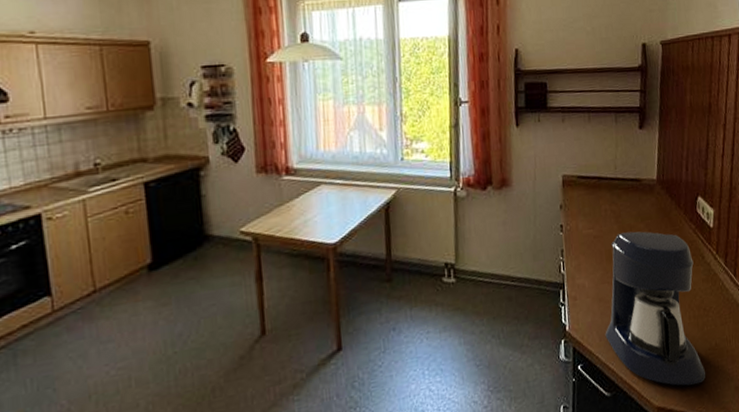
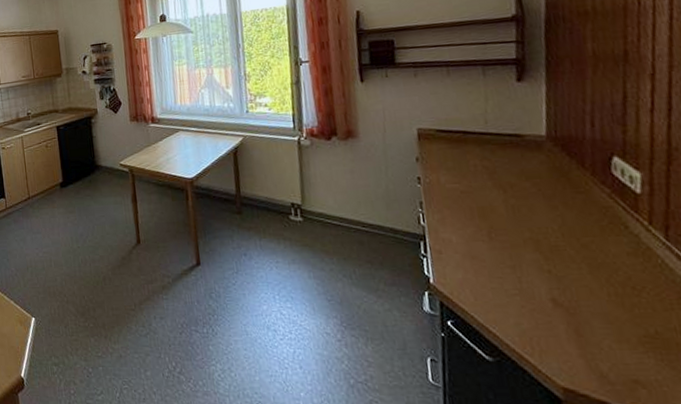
coffee maker: present [605,231,706,386] -> none [481,189,641,375]

